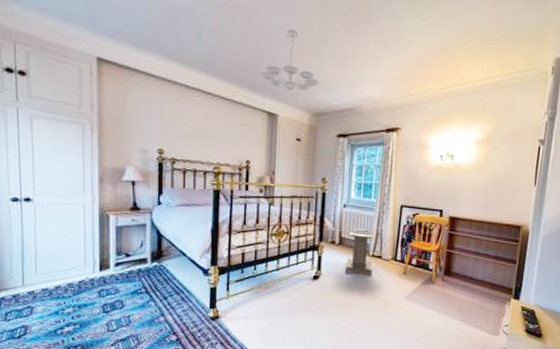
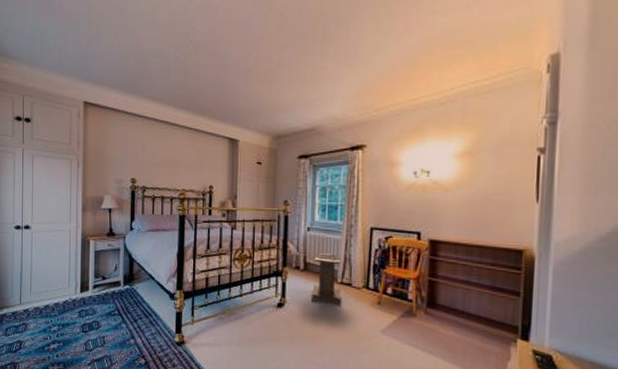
chandelier: present [261,29,320,92] -> none [222,58,279,117]

